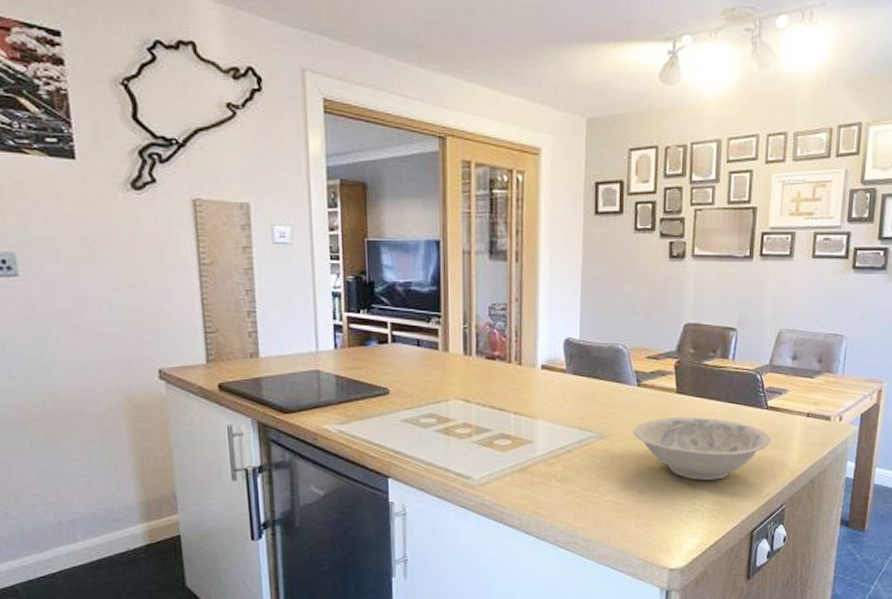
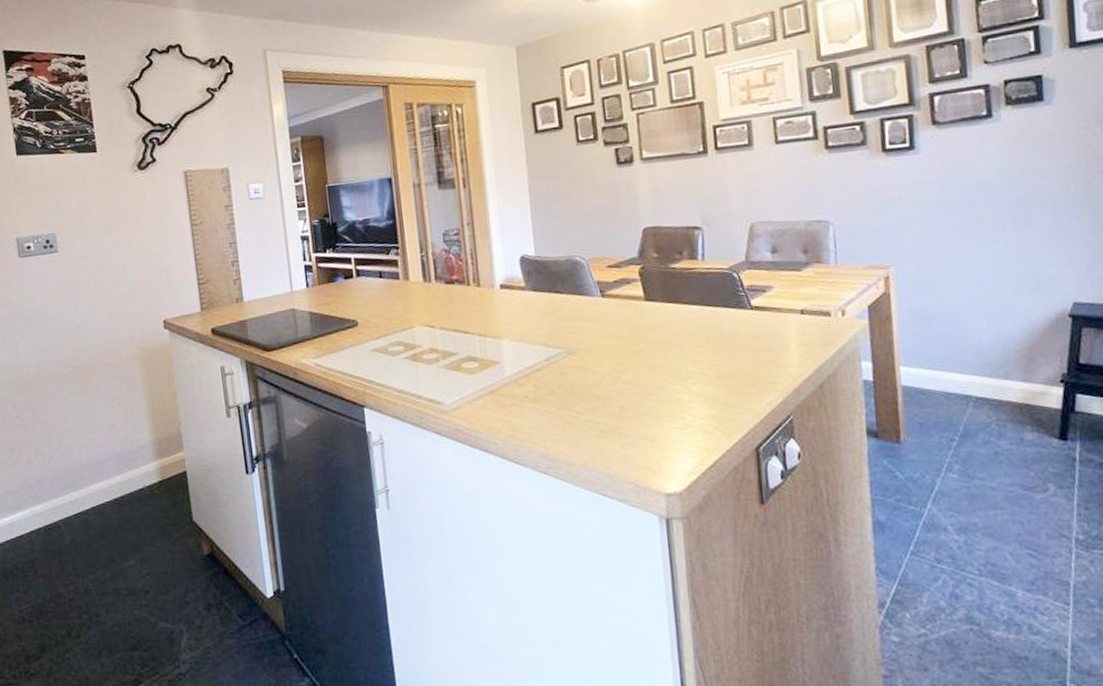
bowl: present [632,416,772,481] -> none [602,324,763,393]

